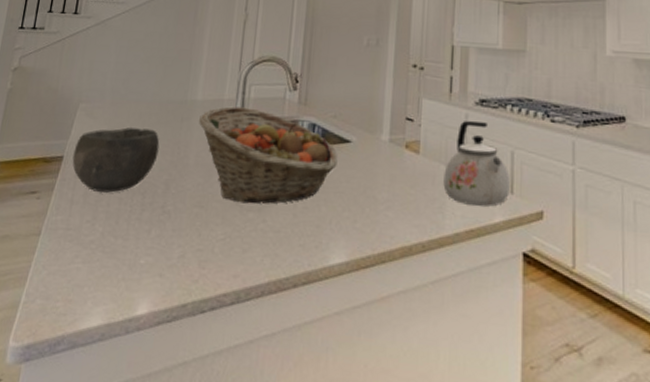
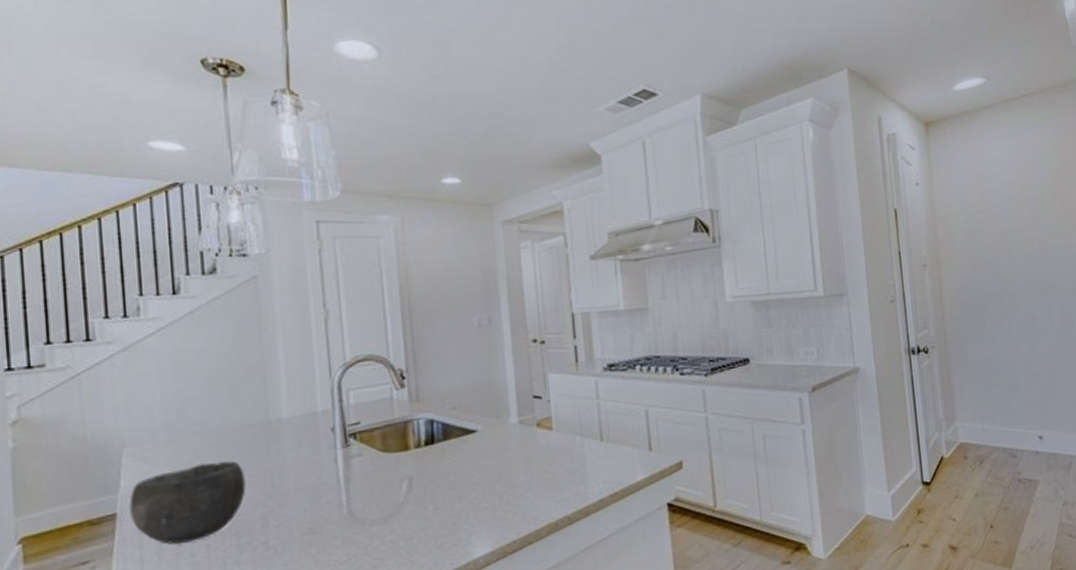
fruit basket: present [198,106,338,204] -> none [289,416,465,520]
kettle: present [443,121,511,207] -> none [580,386,649,471]

